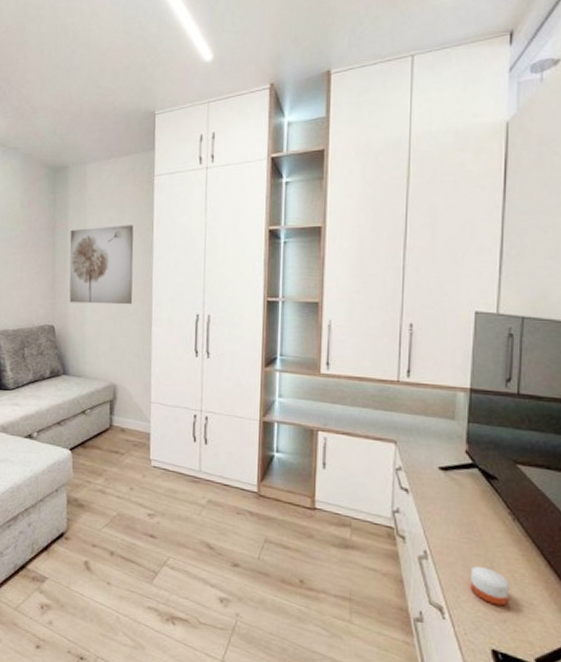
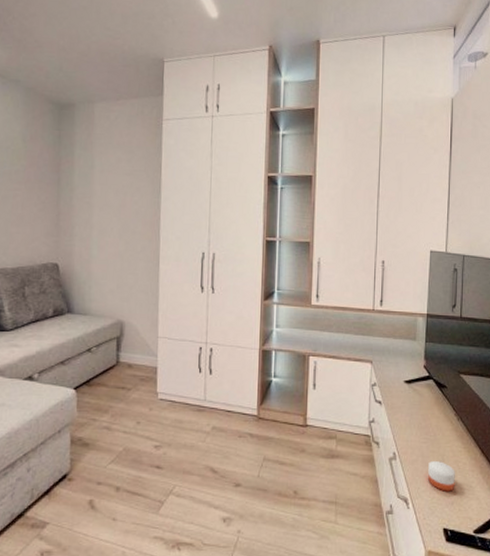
wall art: present [69,225,134,305] -> none [74,165,142,243]

